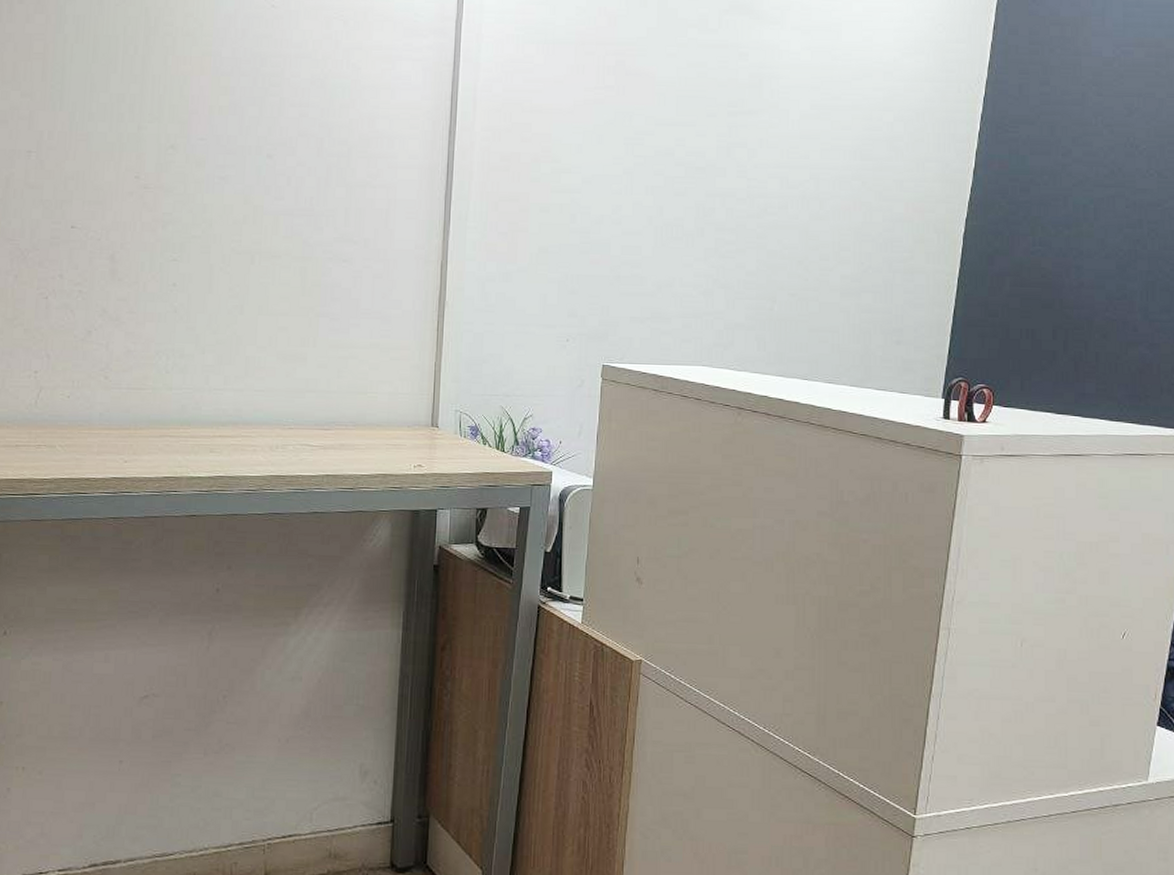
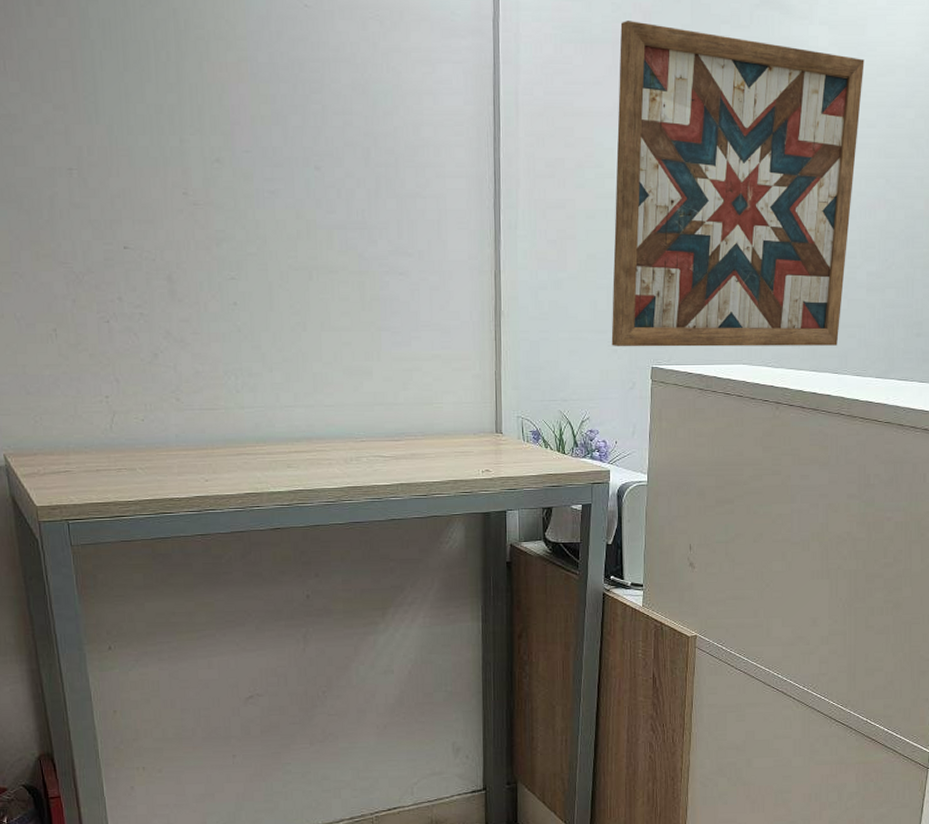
wall art: none [560,23,839,350] -> present [611,21,865,347]

